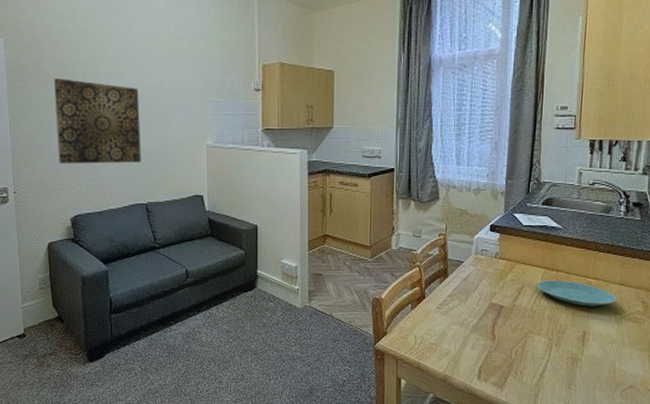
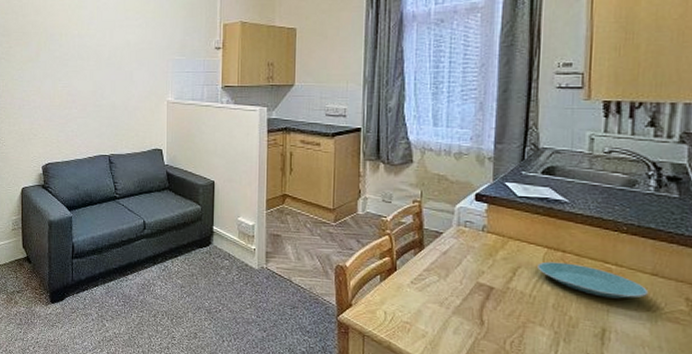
wall art: present [54,79,142,164] -> none [35,40,107,117]

